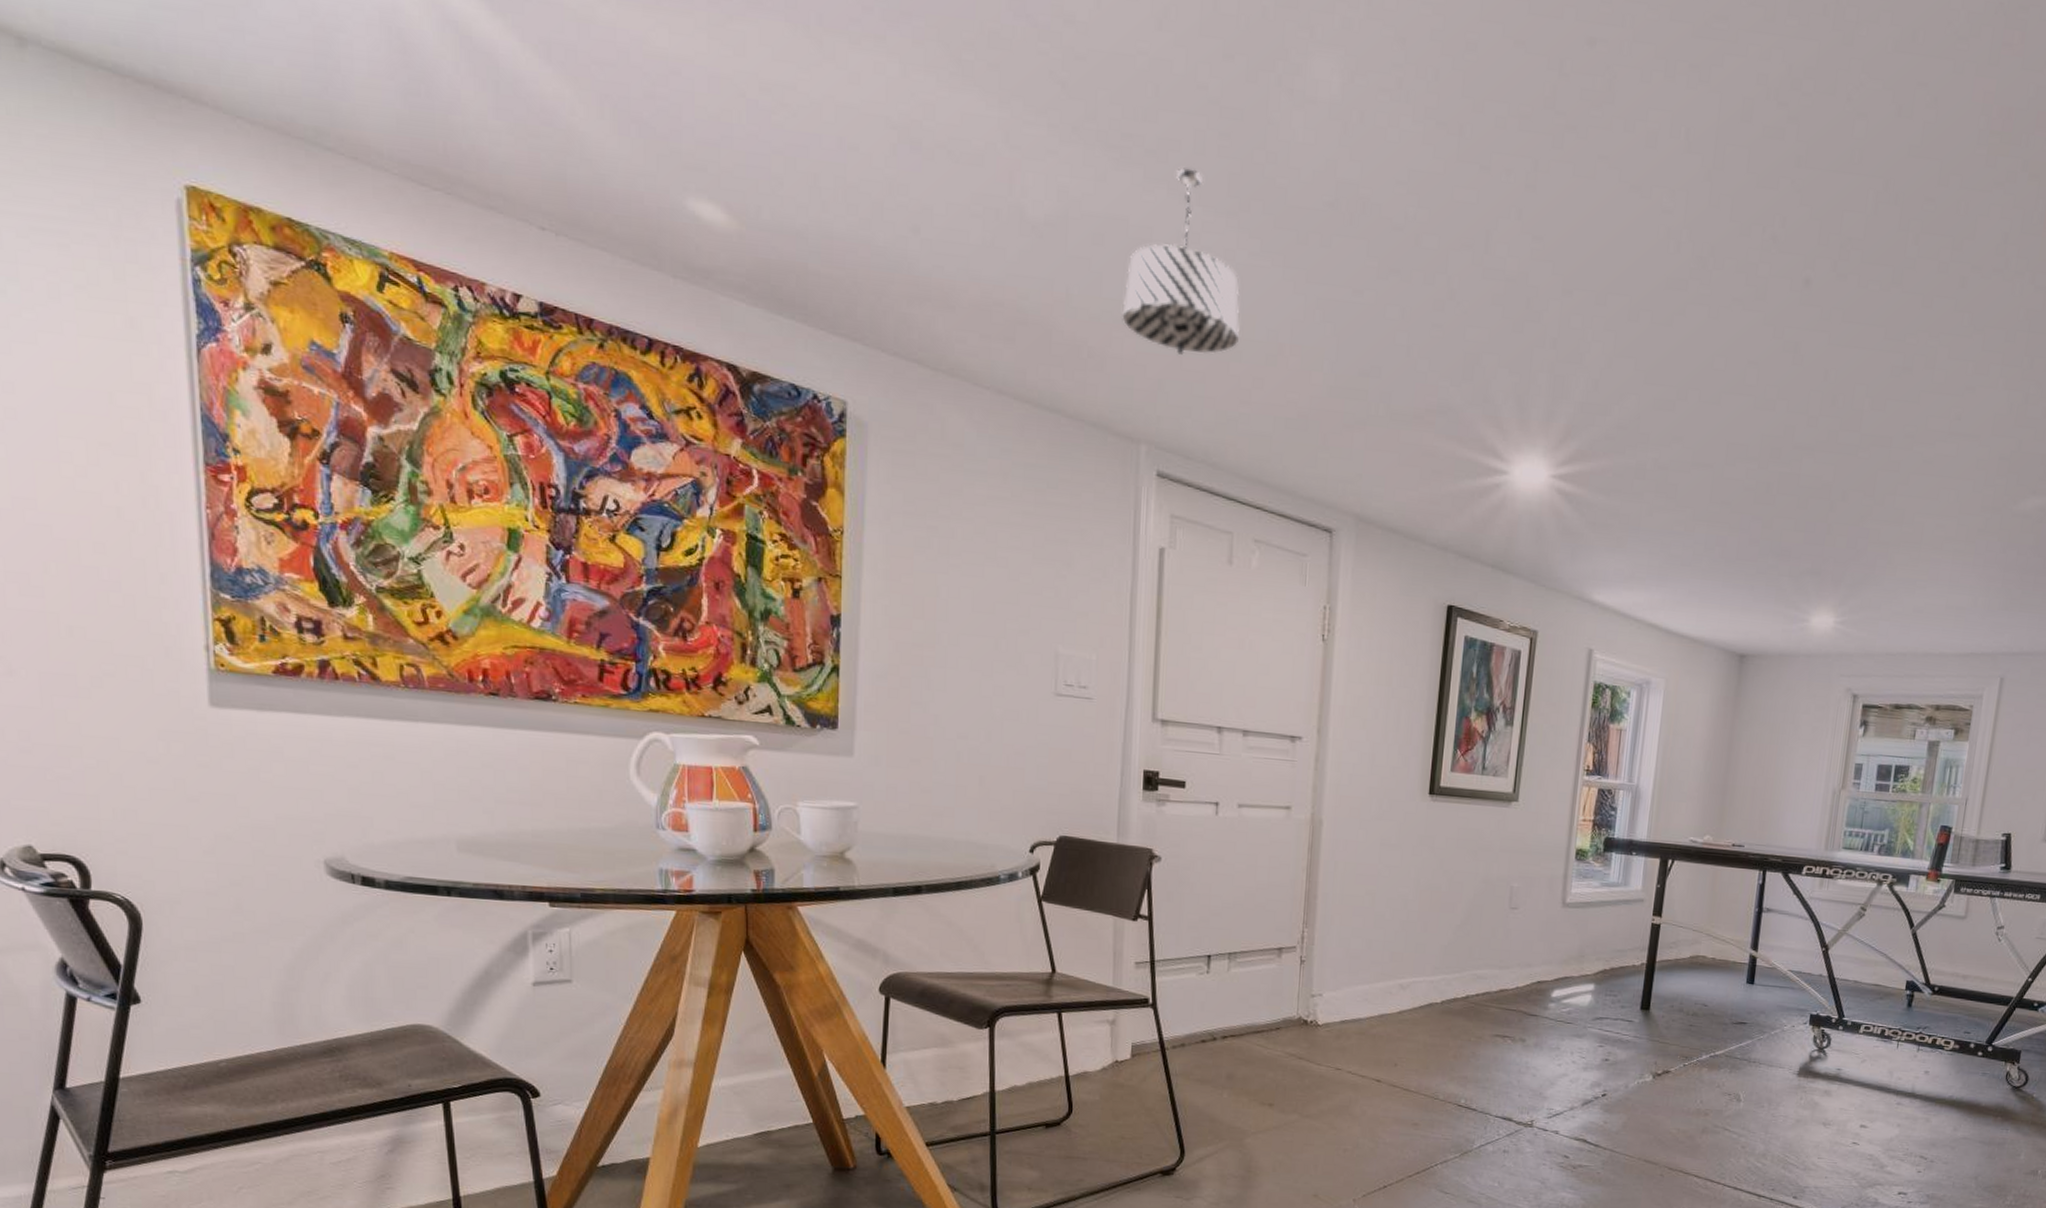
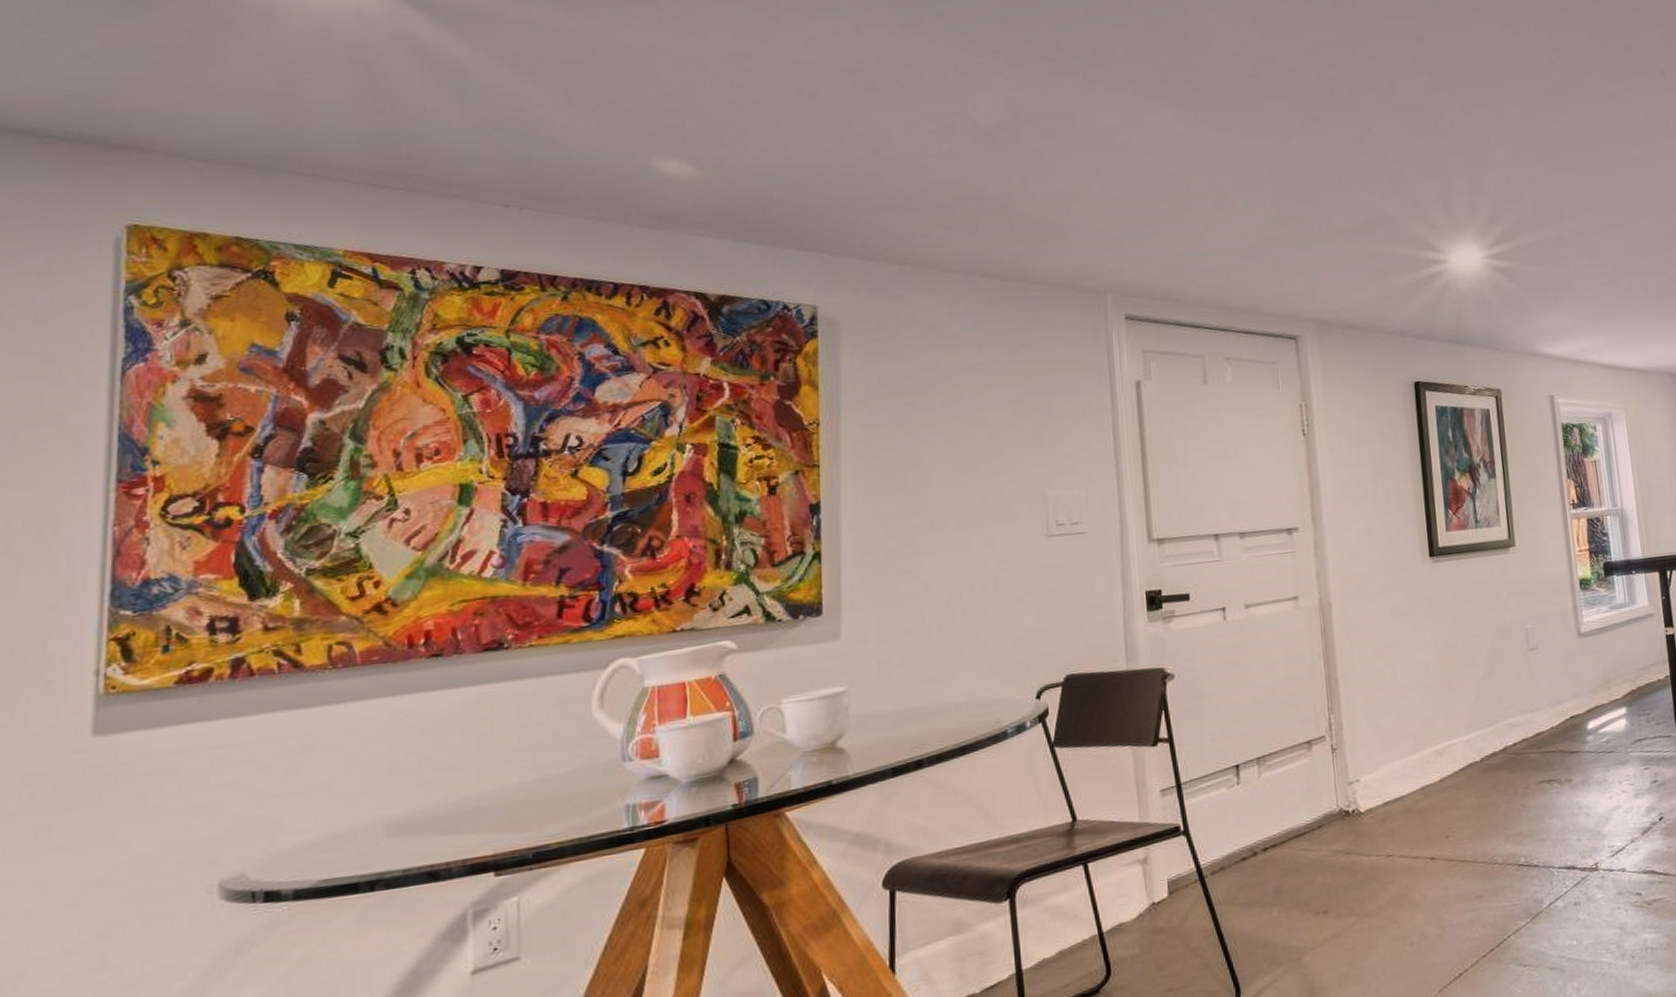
pendant light: present [1122,168,1240,355] -> none [1076,67,1186,214]

